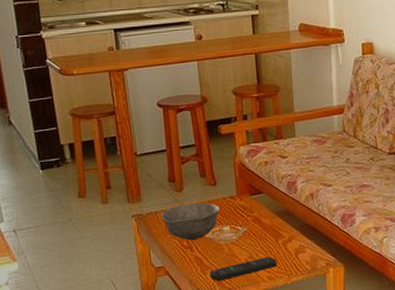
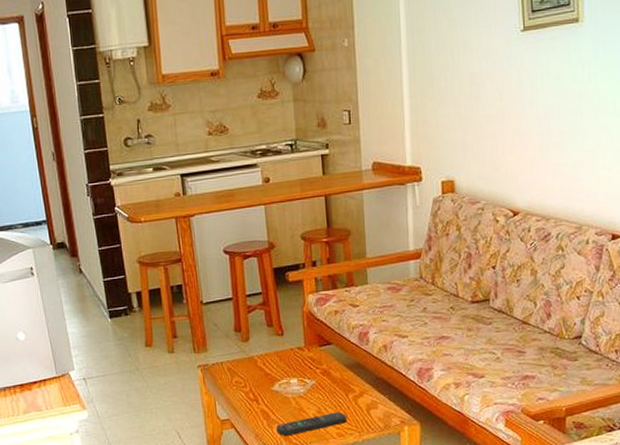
bowl: present [161,203,220,241] -> none [227,354,287,393]

